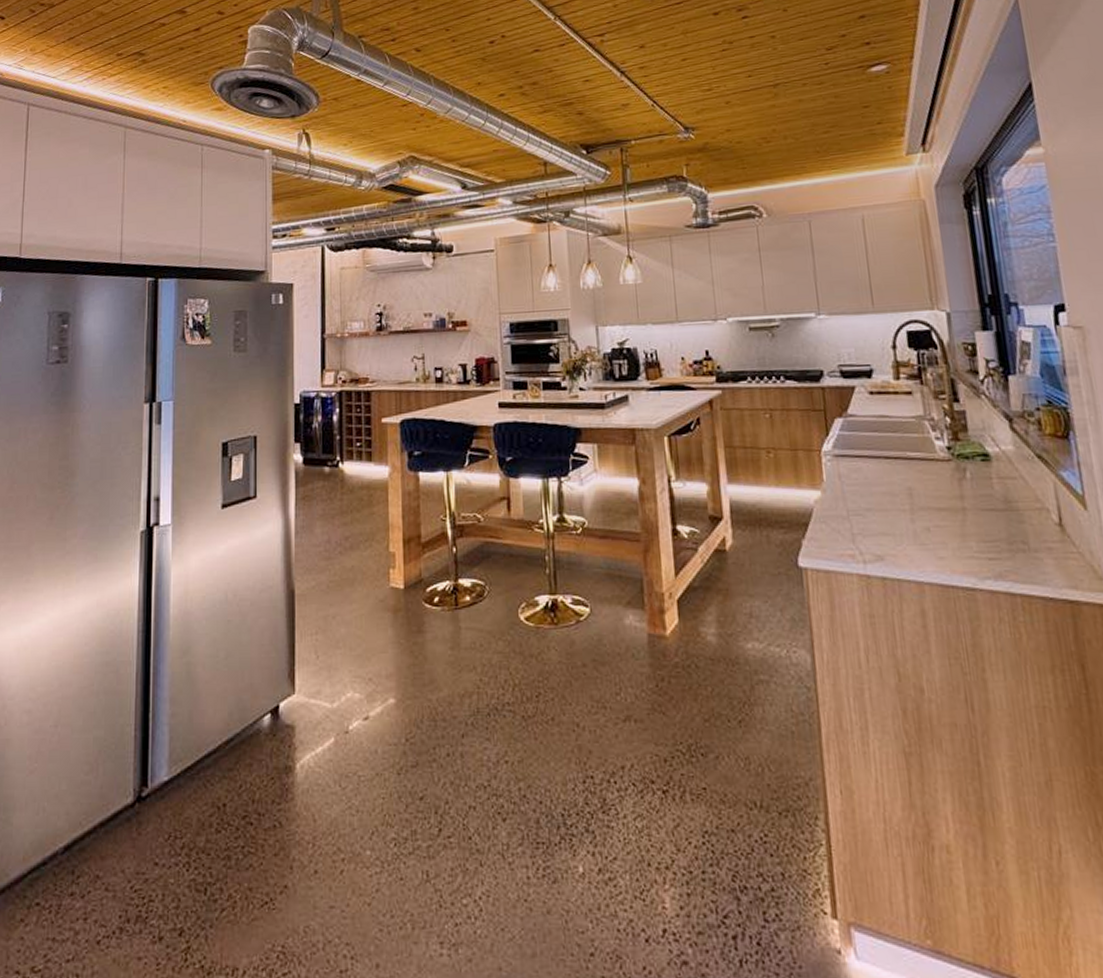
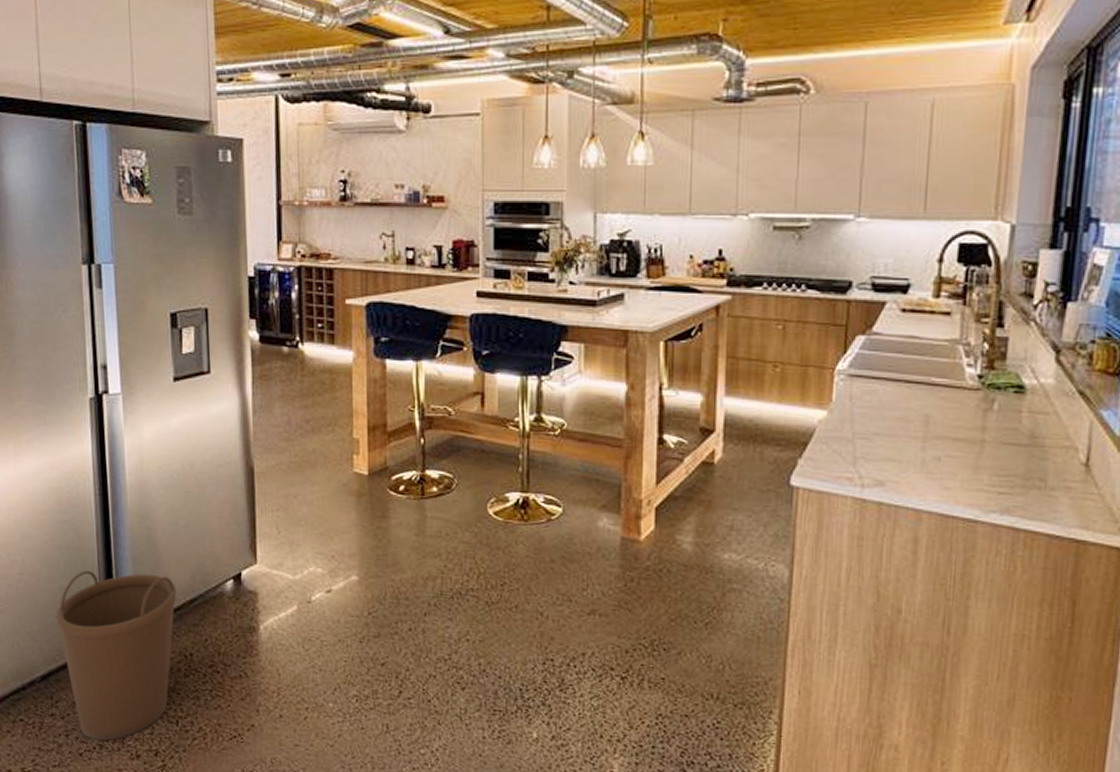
basket: none [86,715,213,923] -> present [56,570,177,741]

